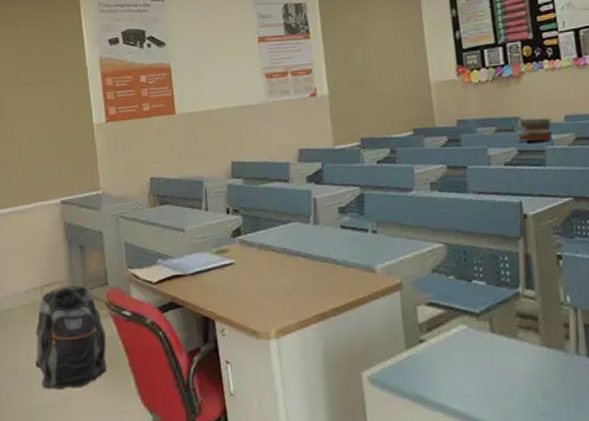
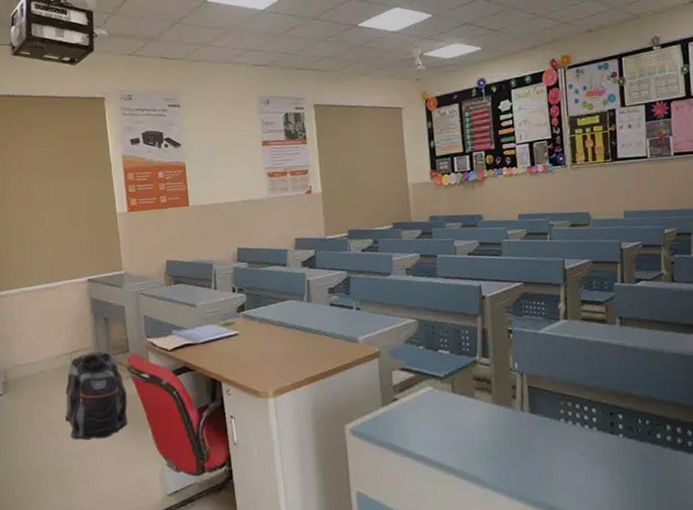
books: present [516,118,552,142] -> none [478,216,508,236]

